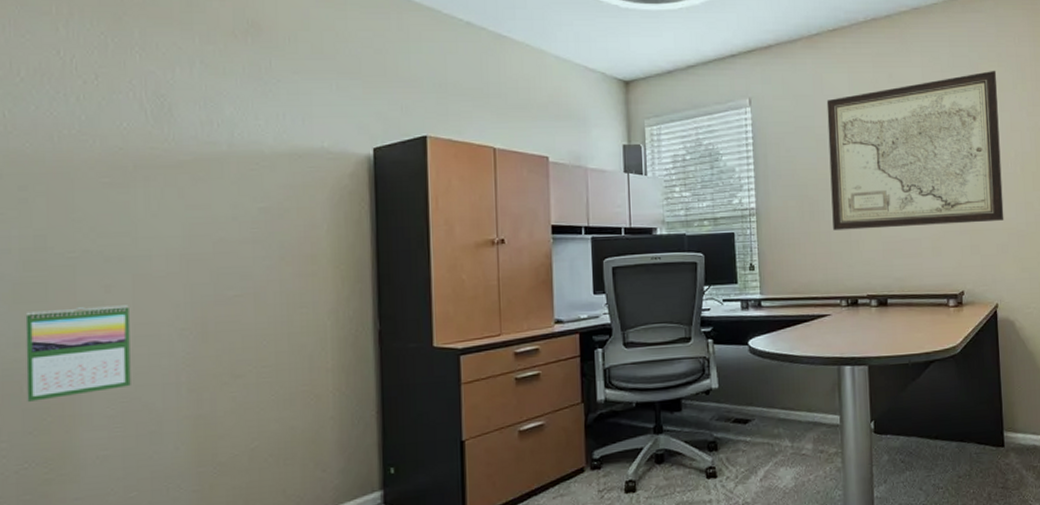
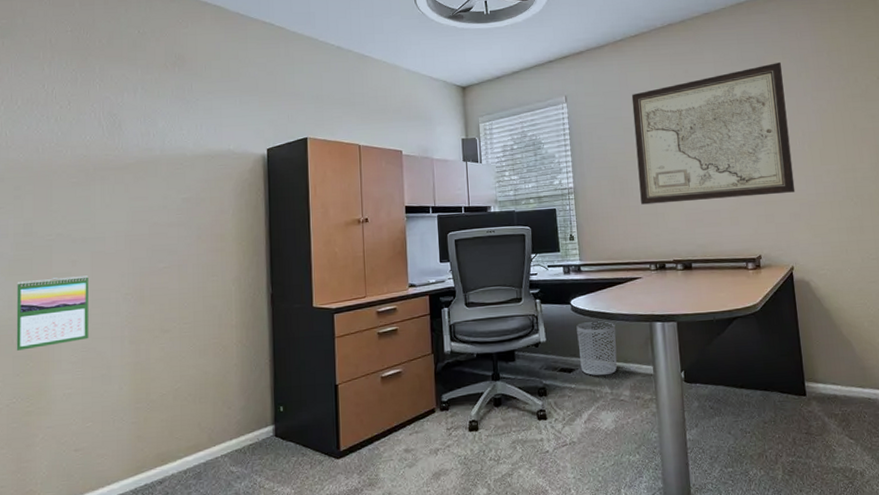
waste bin: none [754,364,800,428] -> present [576,321,617,376]

